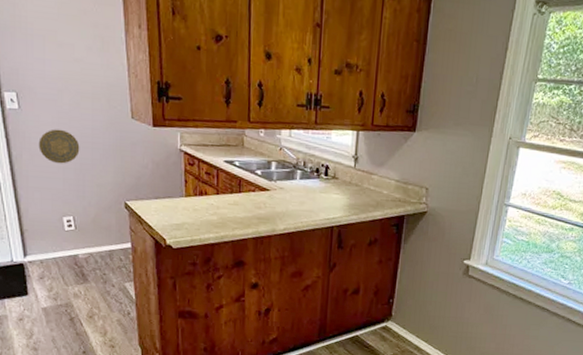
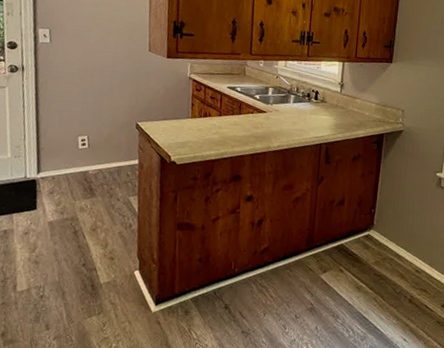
decorative plate: present [38,129,80,164] -> none [63,60,101,90]

